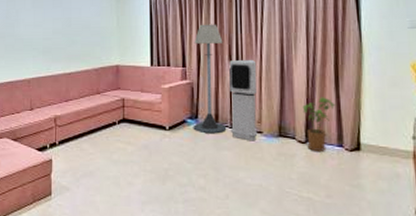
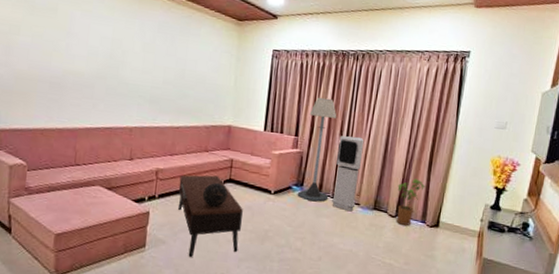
coffee table: none [76,117,141,204] -> present [177,175,243,258]
decorative sphere: none [99,125,123,149] -> present [202,183,228,207]

